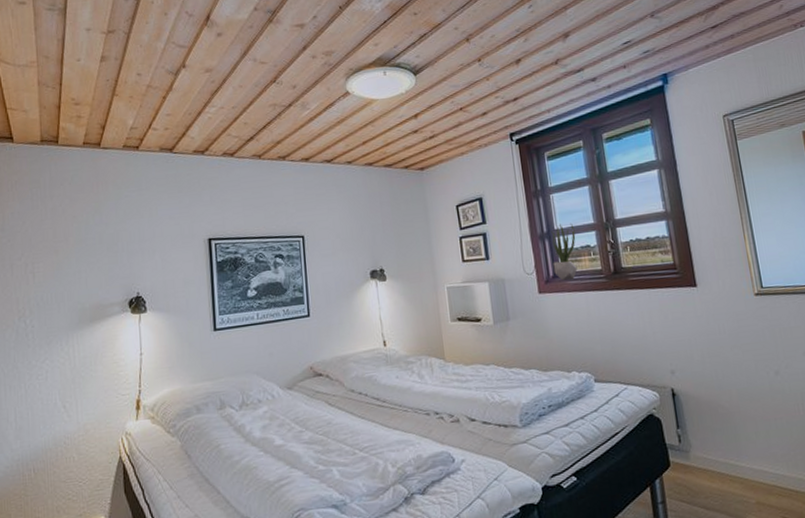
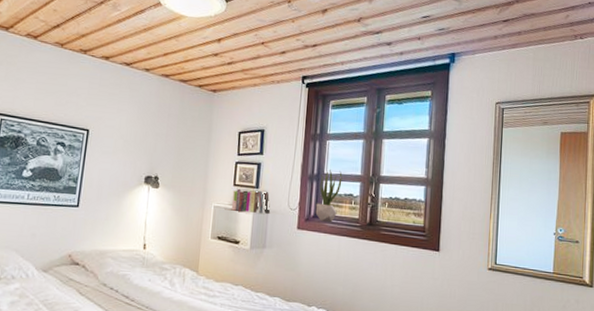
books: none [463,261,507,288] -> present [231,188,271,215]

